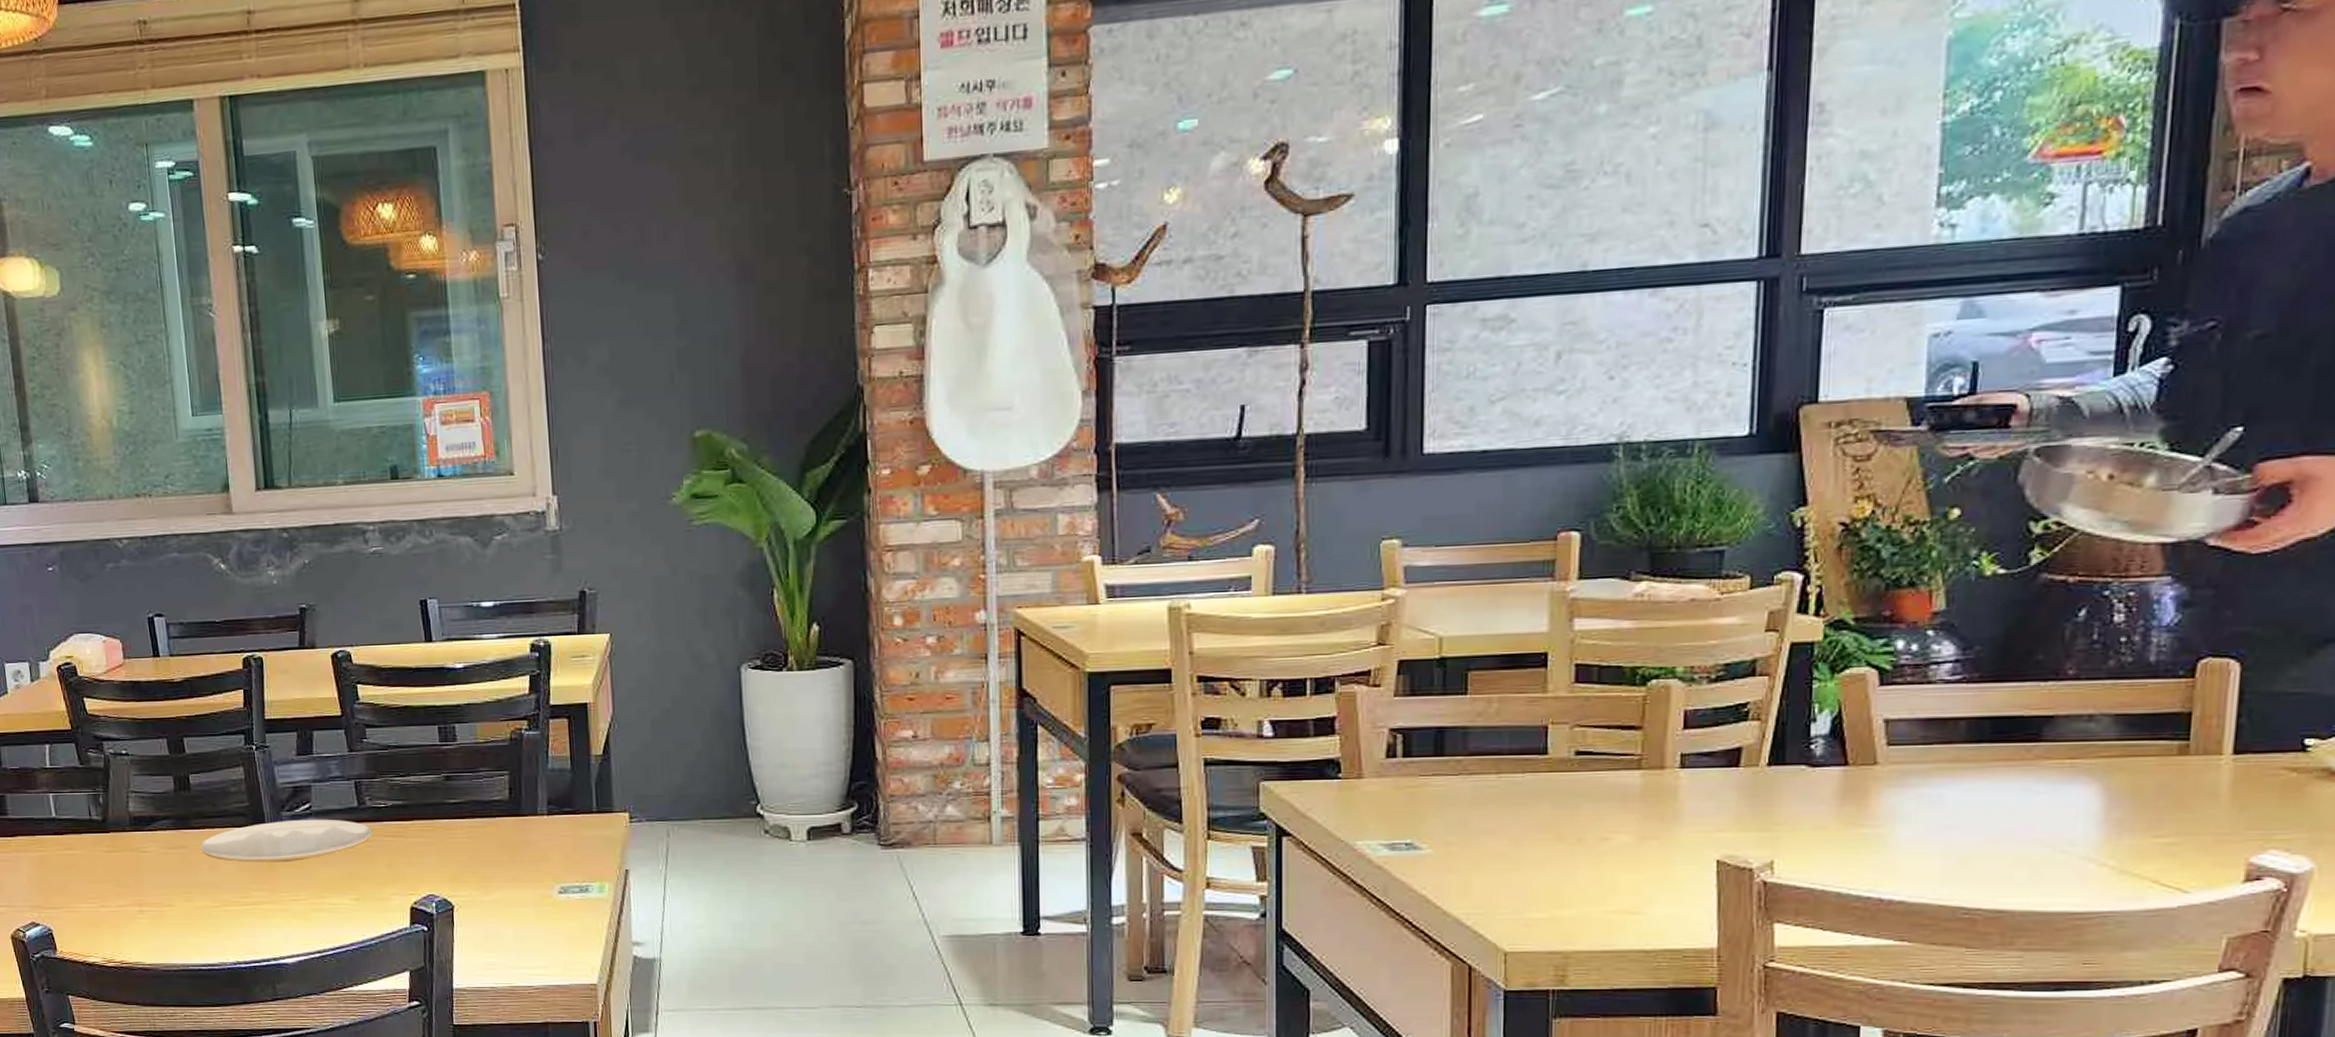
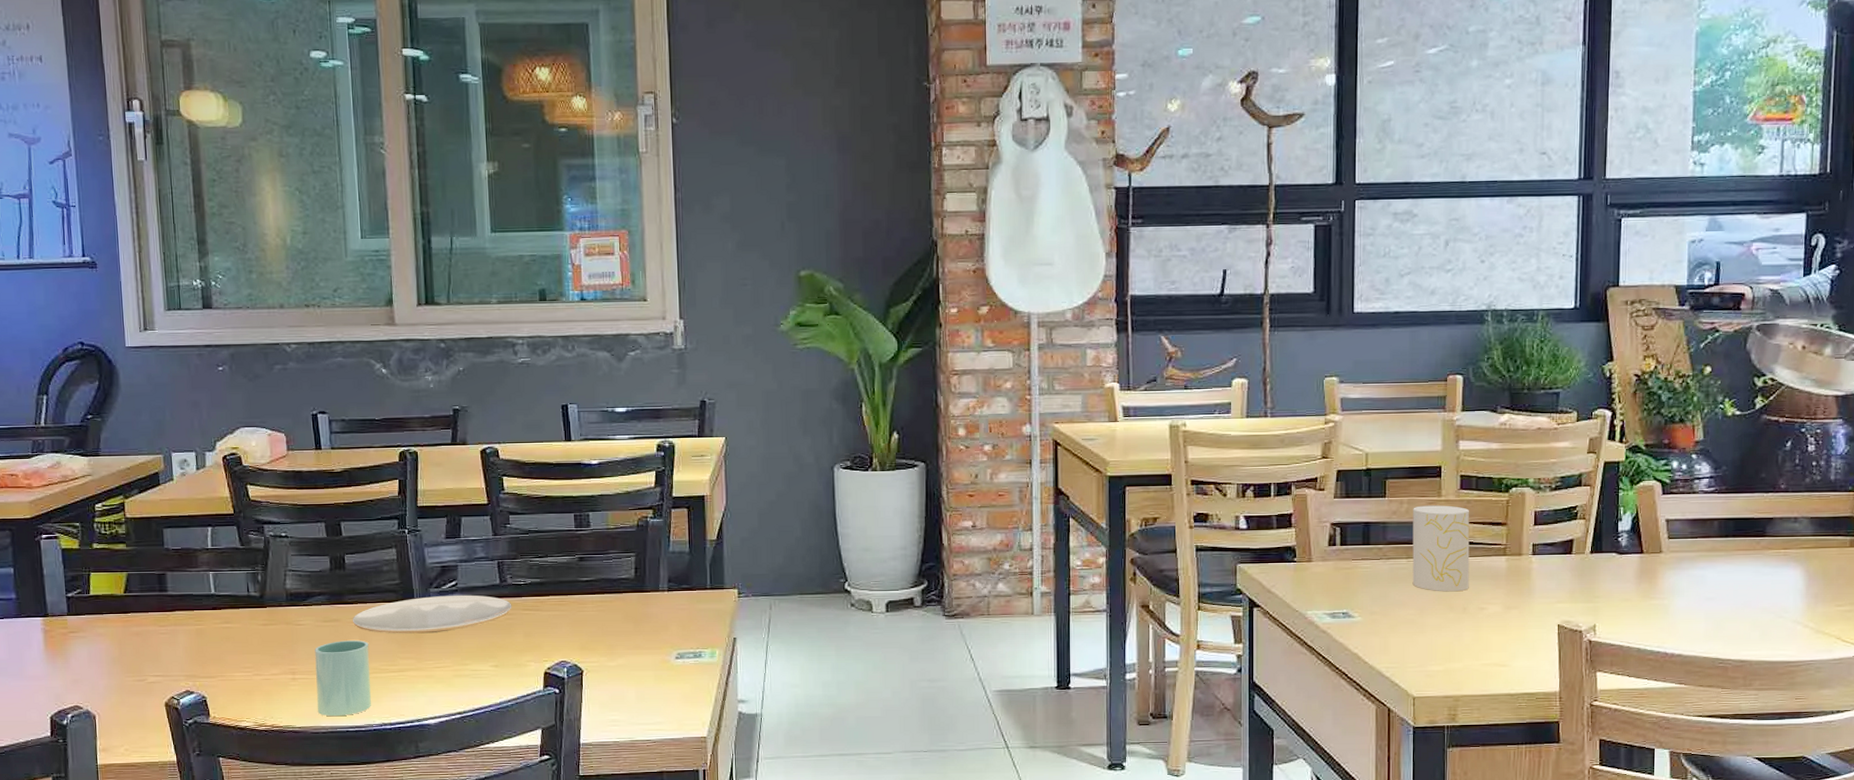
cup: none [162,869,225,953] -> present [315,640,372,717]
cup: none [1504,704,1589,817] -> present [1412,505,1470,592]

